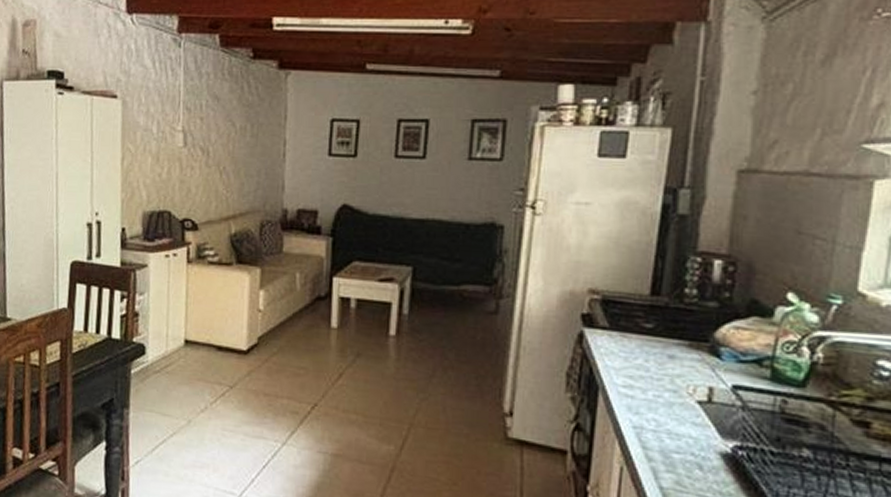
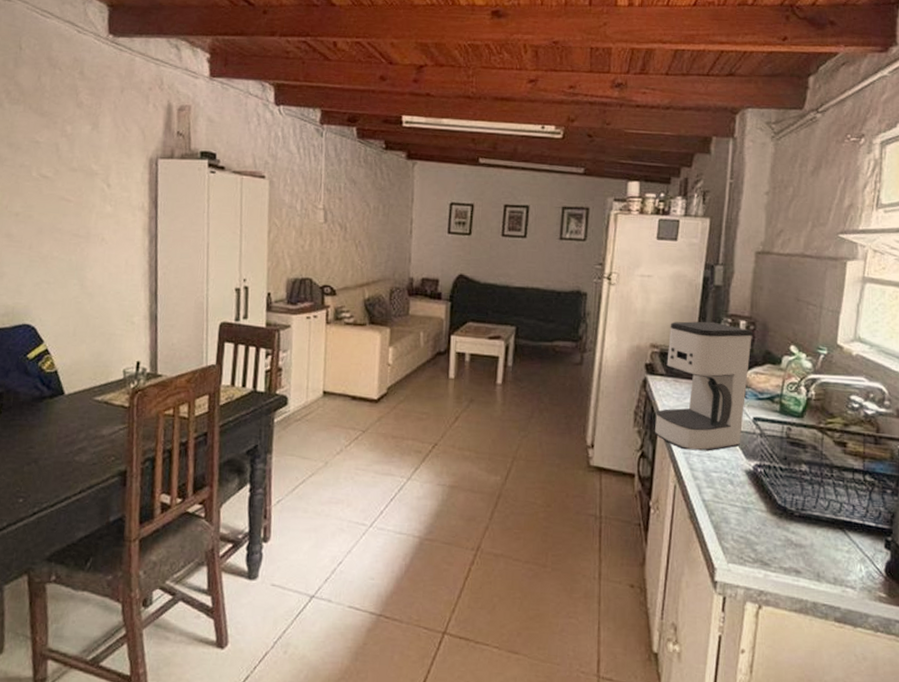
coffee maker: none [593,260,733,426] -> present [654,321,754,451]

